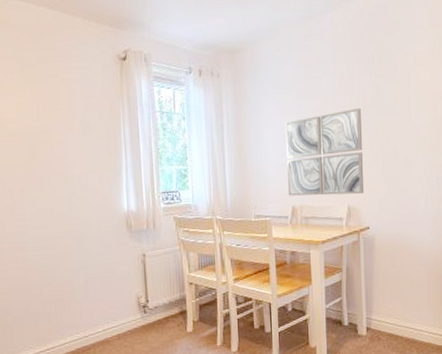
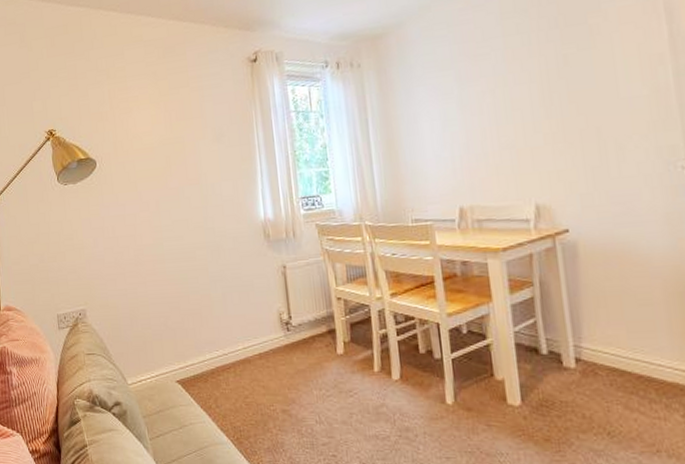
wall art: present [284,107,365,196] -> none [443,84,558,196]

